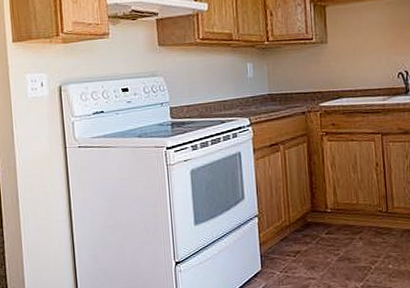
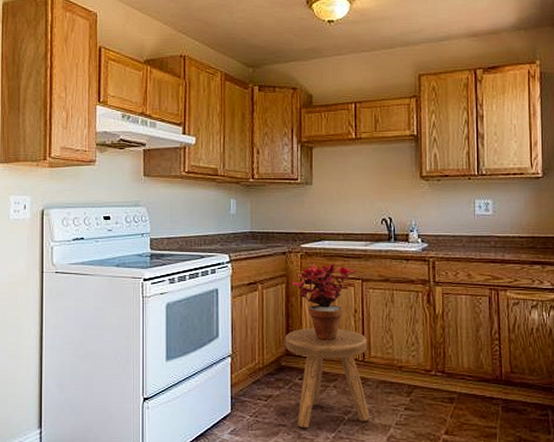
stool: none [309,182,396,280] -> present [285,327,370,429]
potted plant: none [313,120,377,195] -> present [292,264,357,341]

